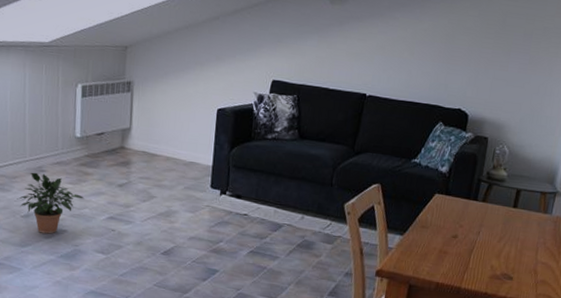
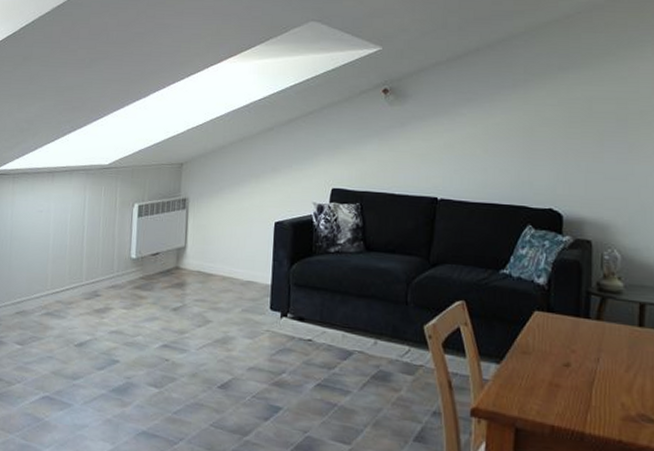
potted plant: present [17,172,84,234] -> none [71,297,138,365]

